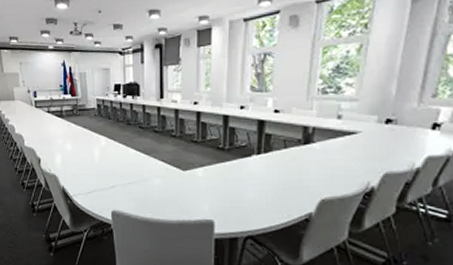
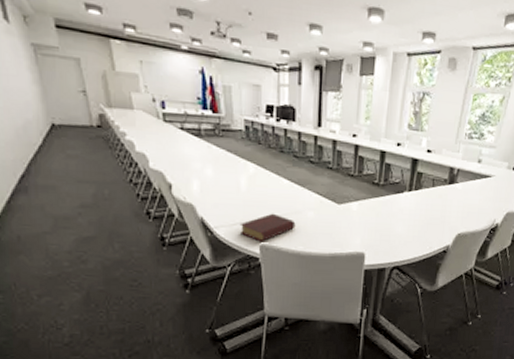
book: none [94,181,143,209] -> present [239,213,296,242]

